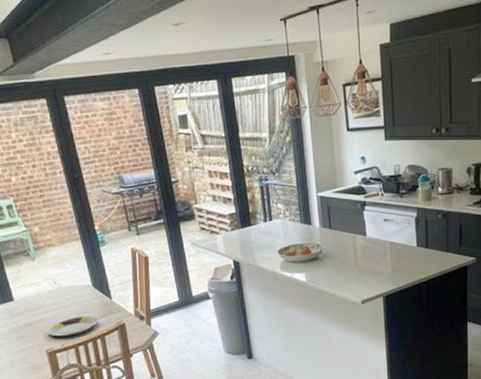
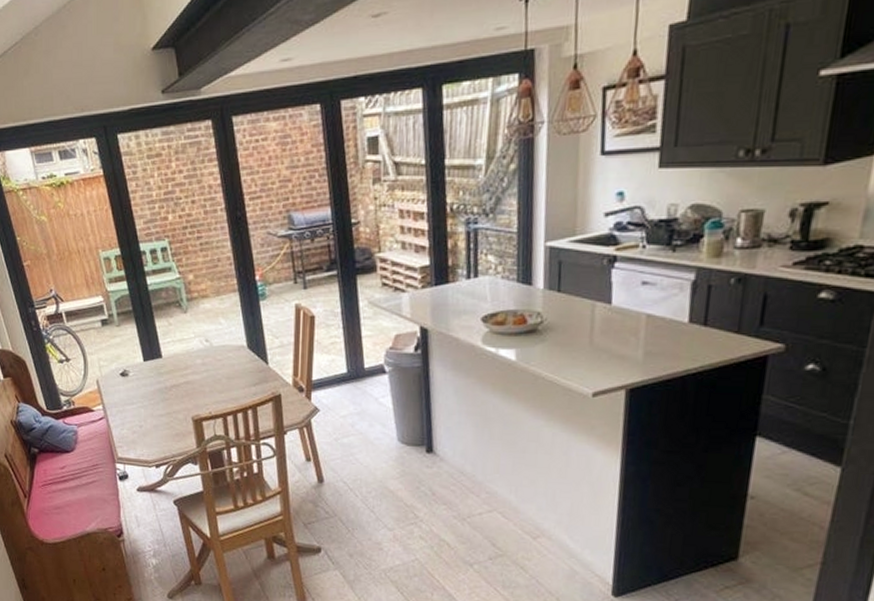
plate: present [47,316,98,337] -> none [195,381,250,403]

